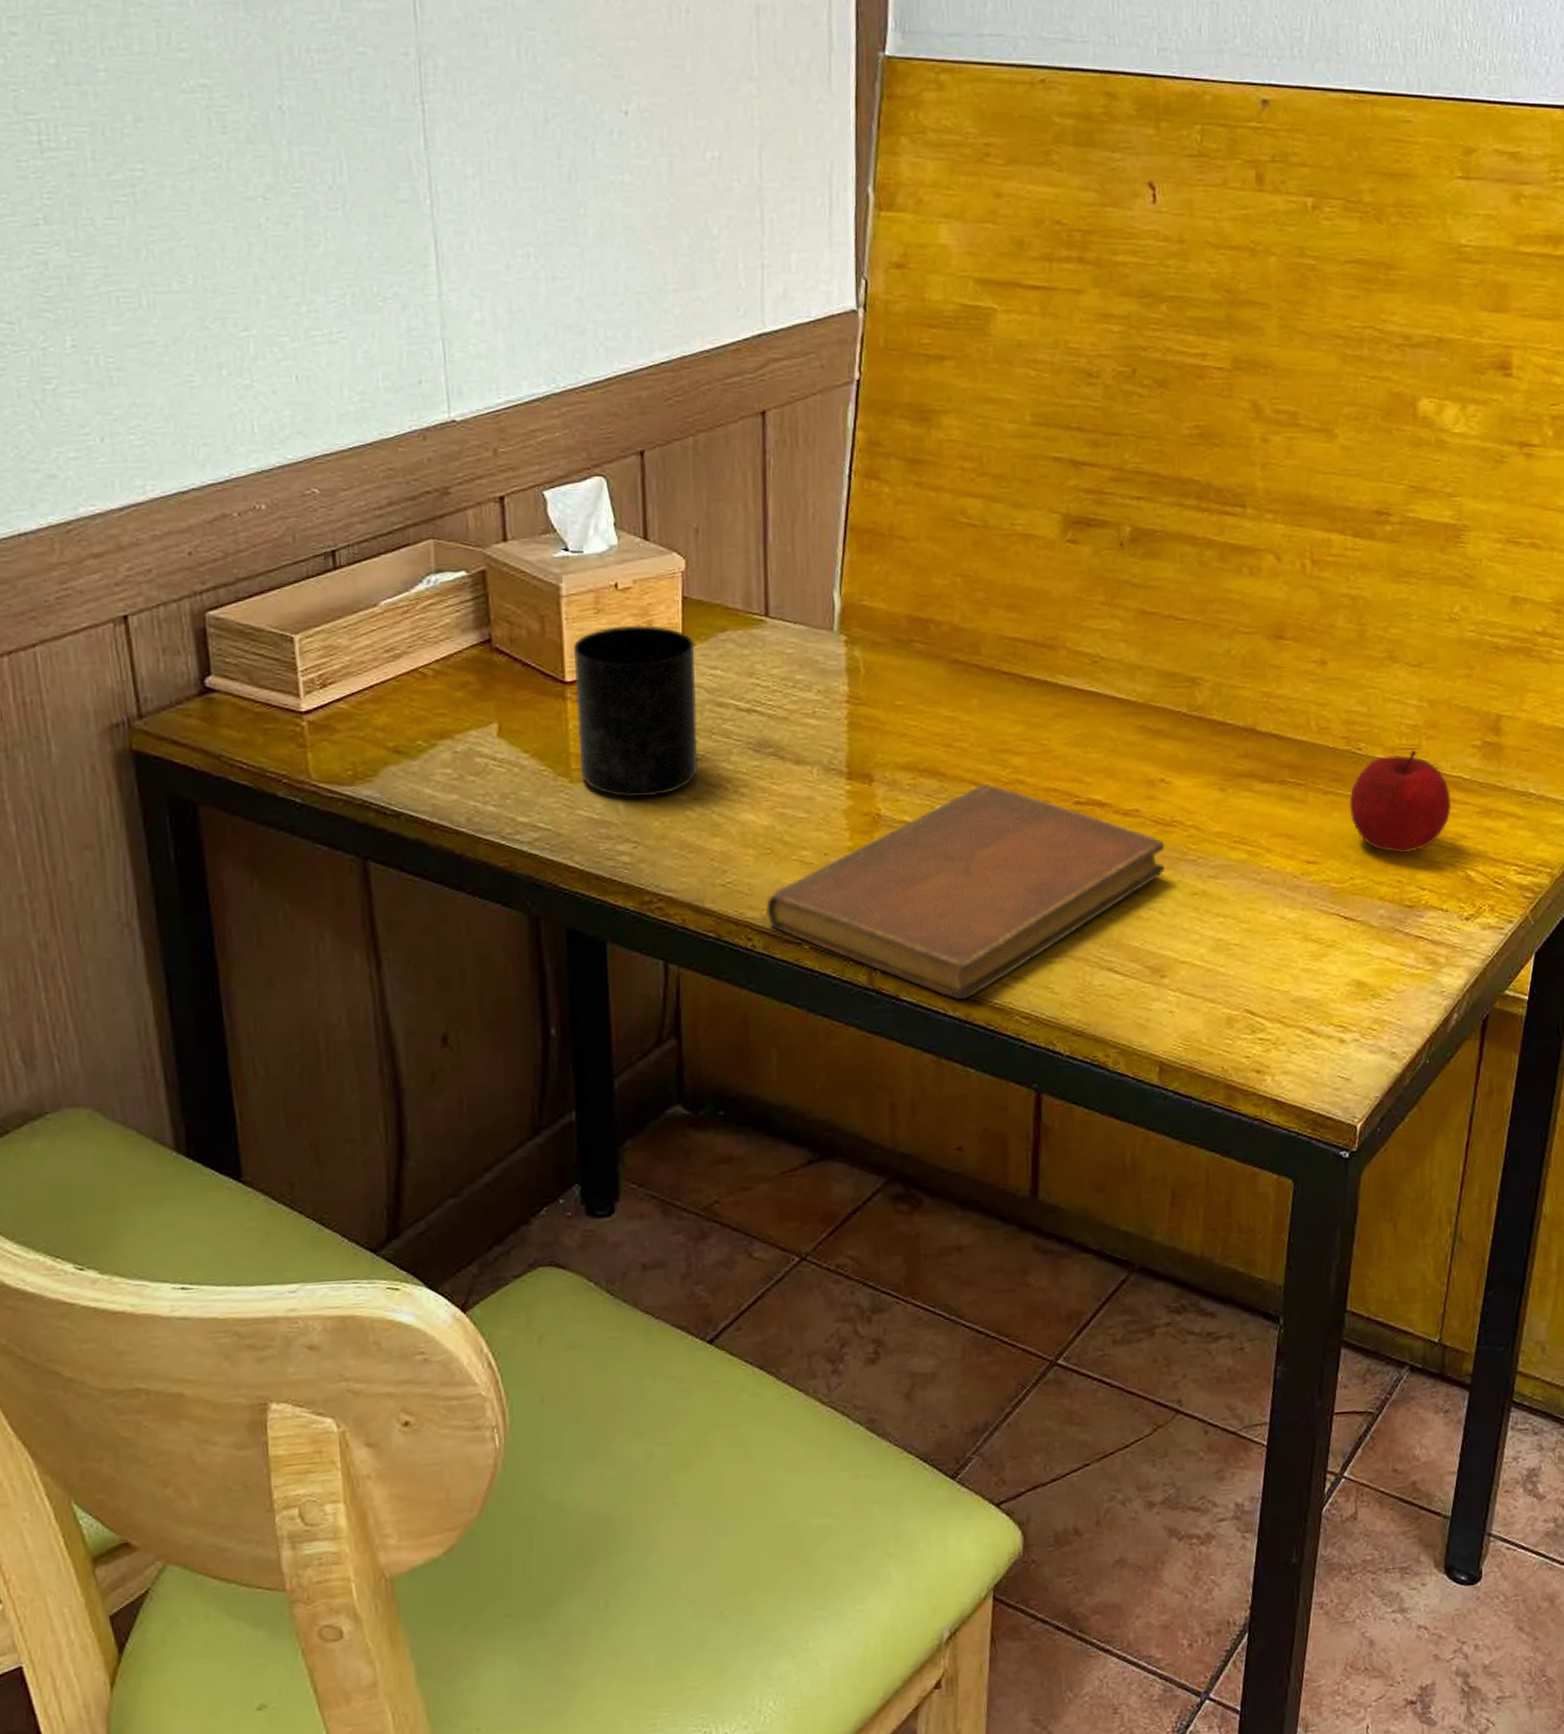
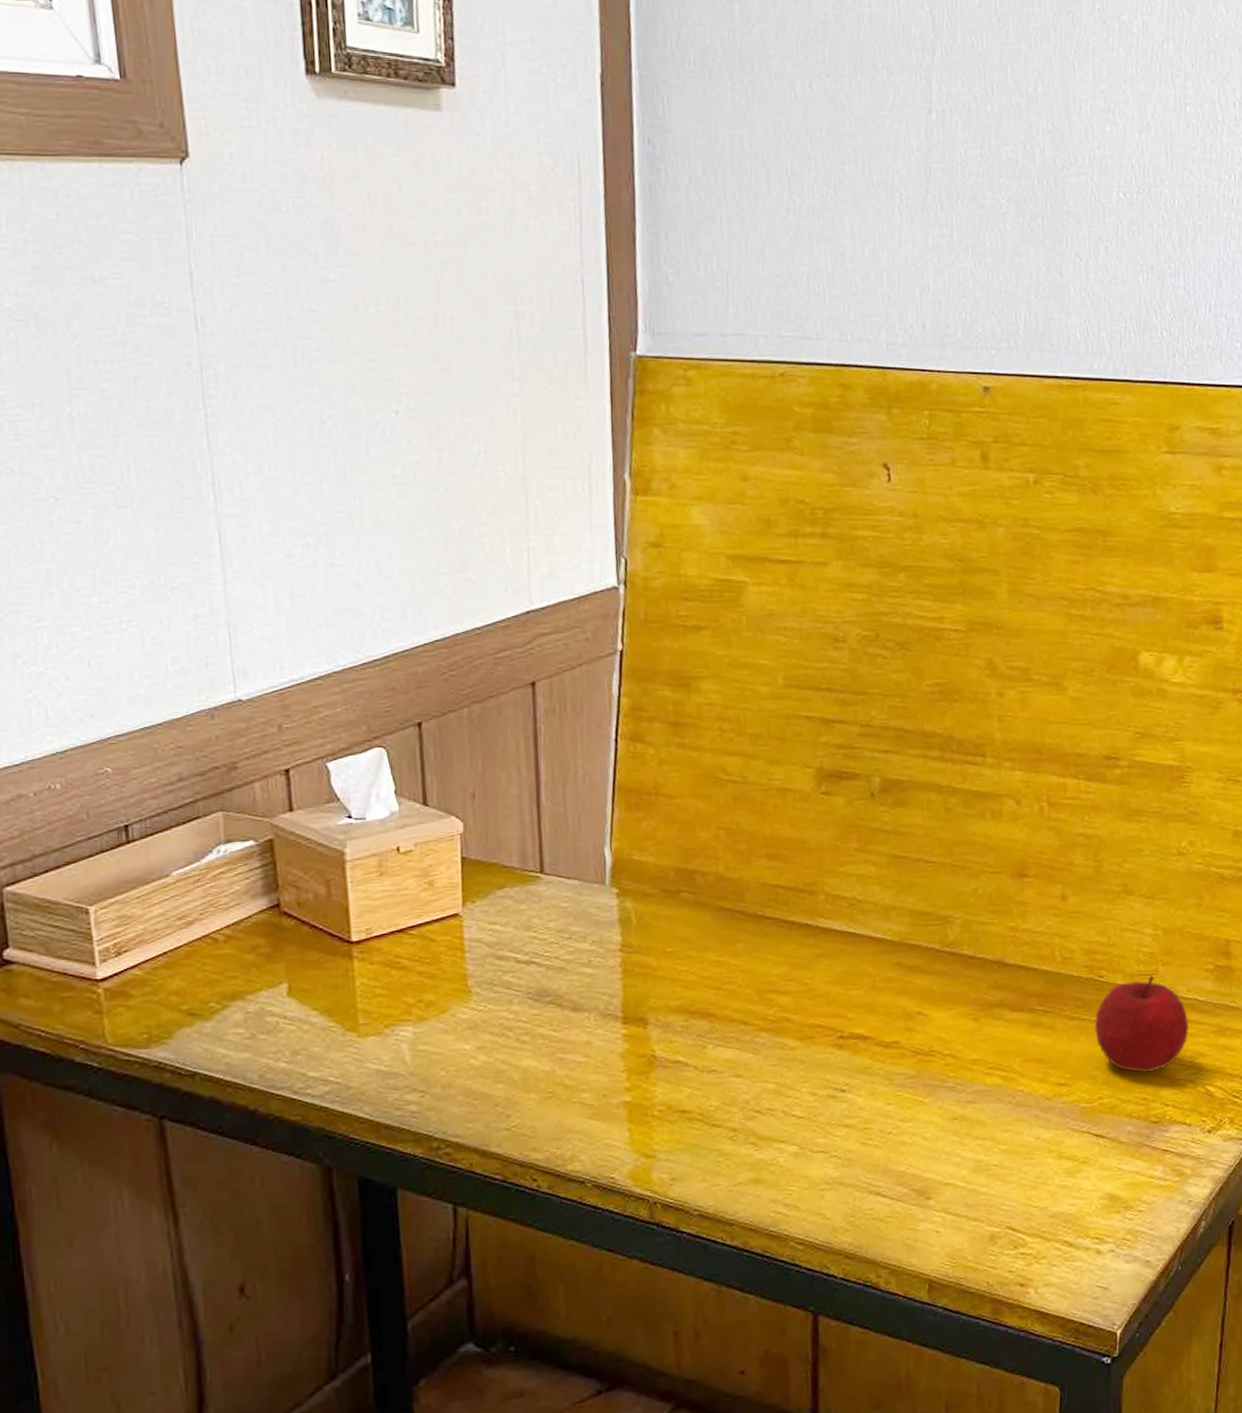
mug: present [573,624,698,798] -> none [358,885,481,1050]
notebook: present [765,784,1165,1000] -> none [548,1023,925,1229]

